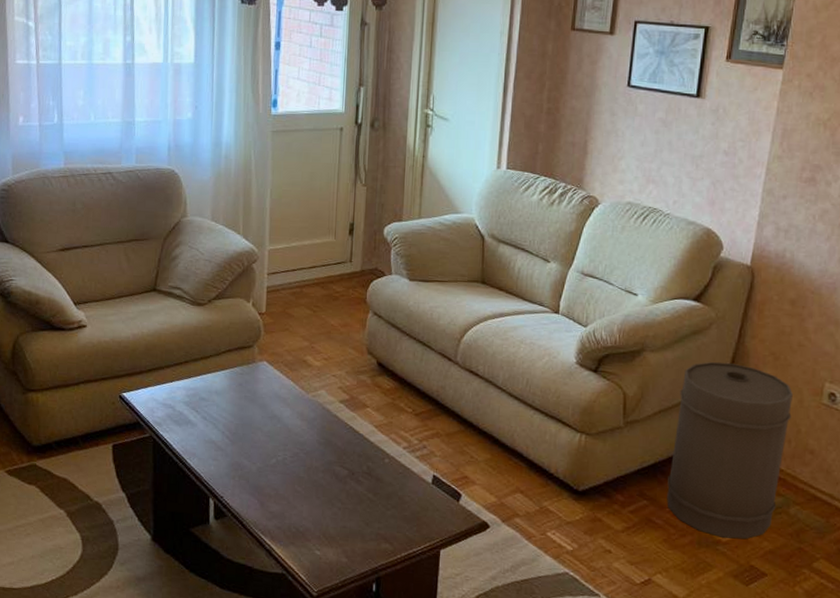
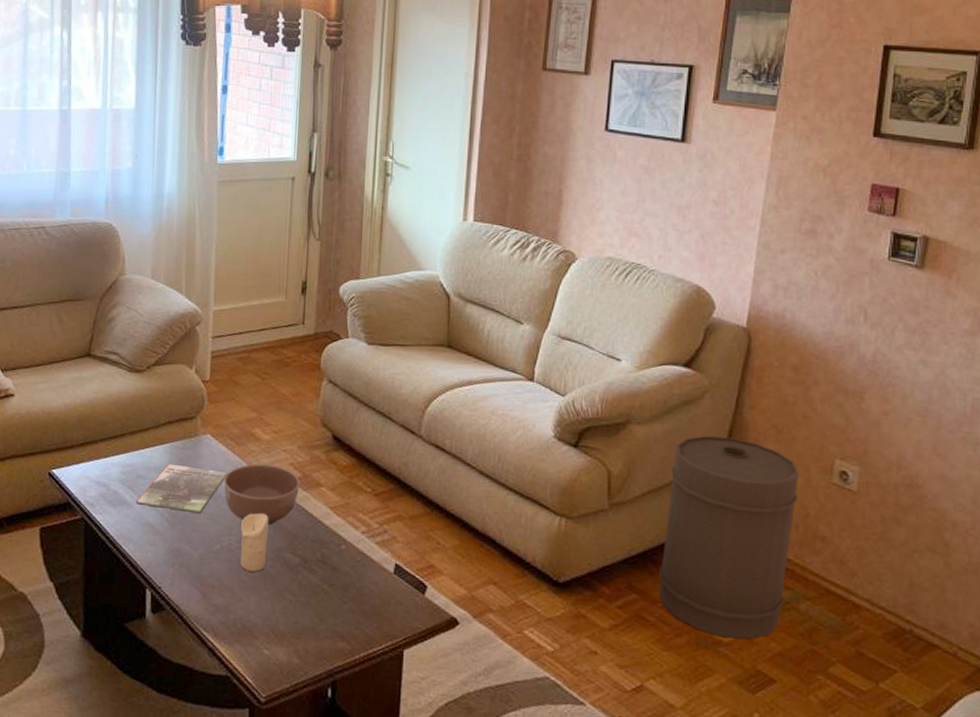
magazine: none [200,387,282,432] -> present [136,463,228,514]
bowl: none [278,387,349,442] -> present [223,464,301,526]
candle: none [294,431,320,483] -> present [240,513,269,572]

